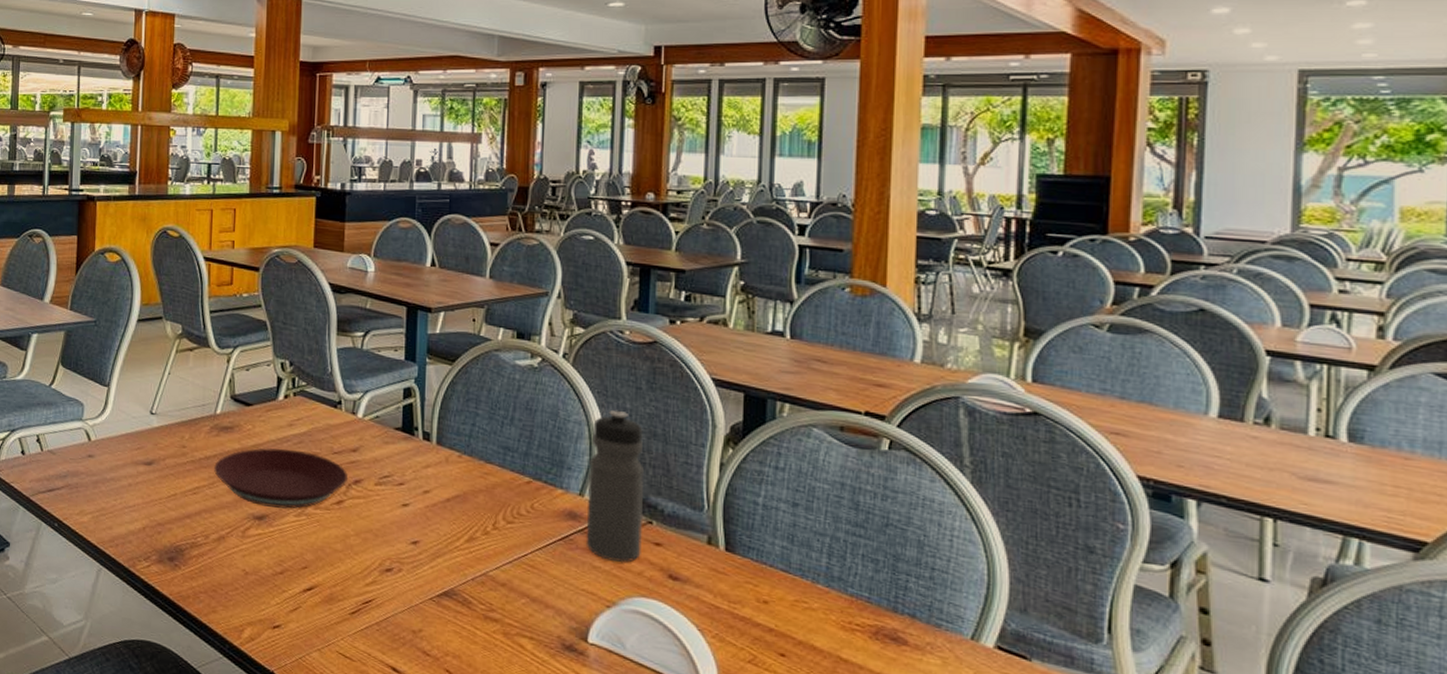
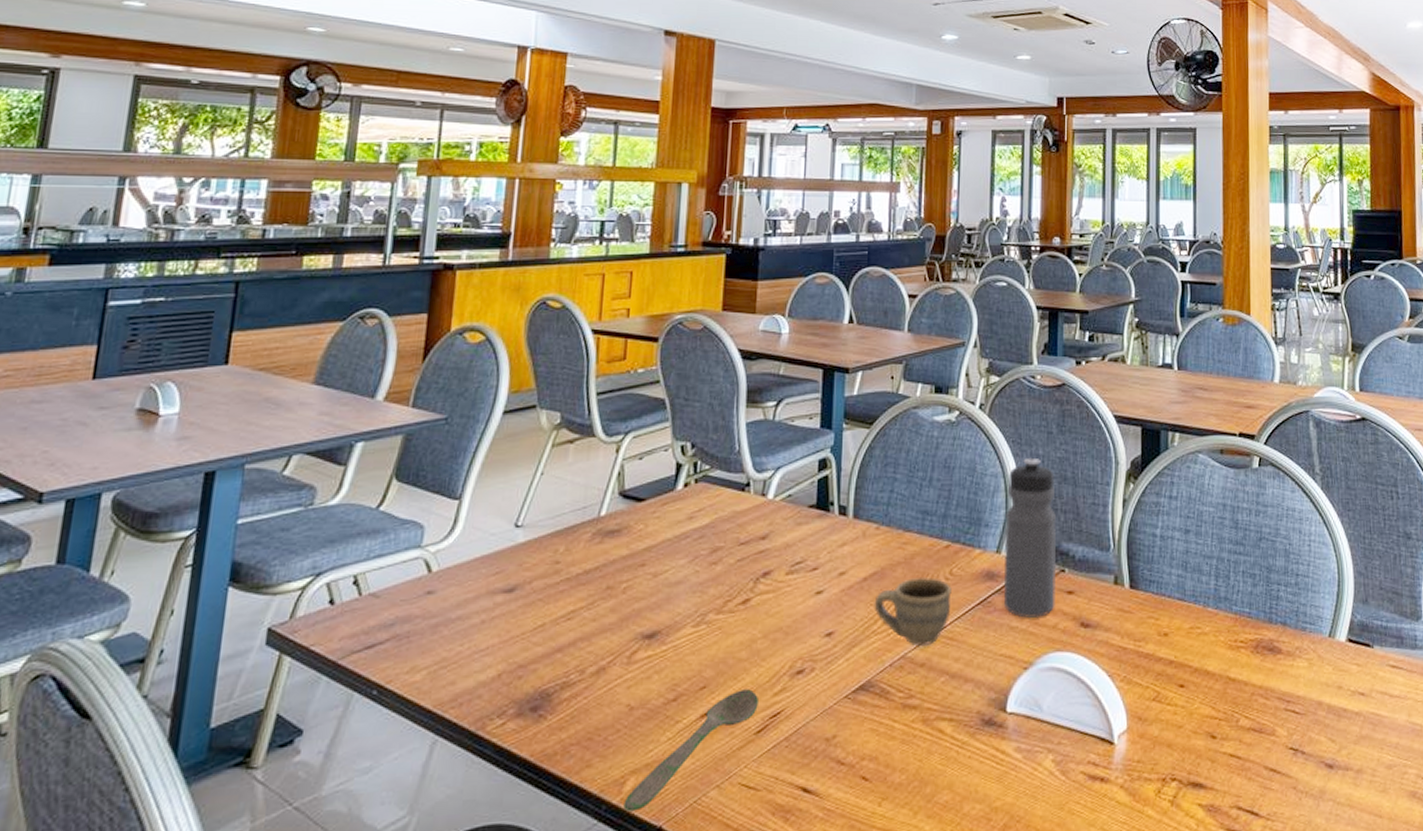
plate: present [214,447,349,509] -> none [595,546,757,621]
spoon: none [243,575,352,655] -> present [623,689,758,812]
cup: none [456,506,533,568] -> present [874,576,952,646]

